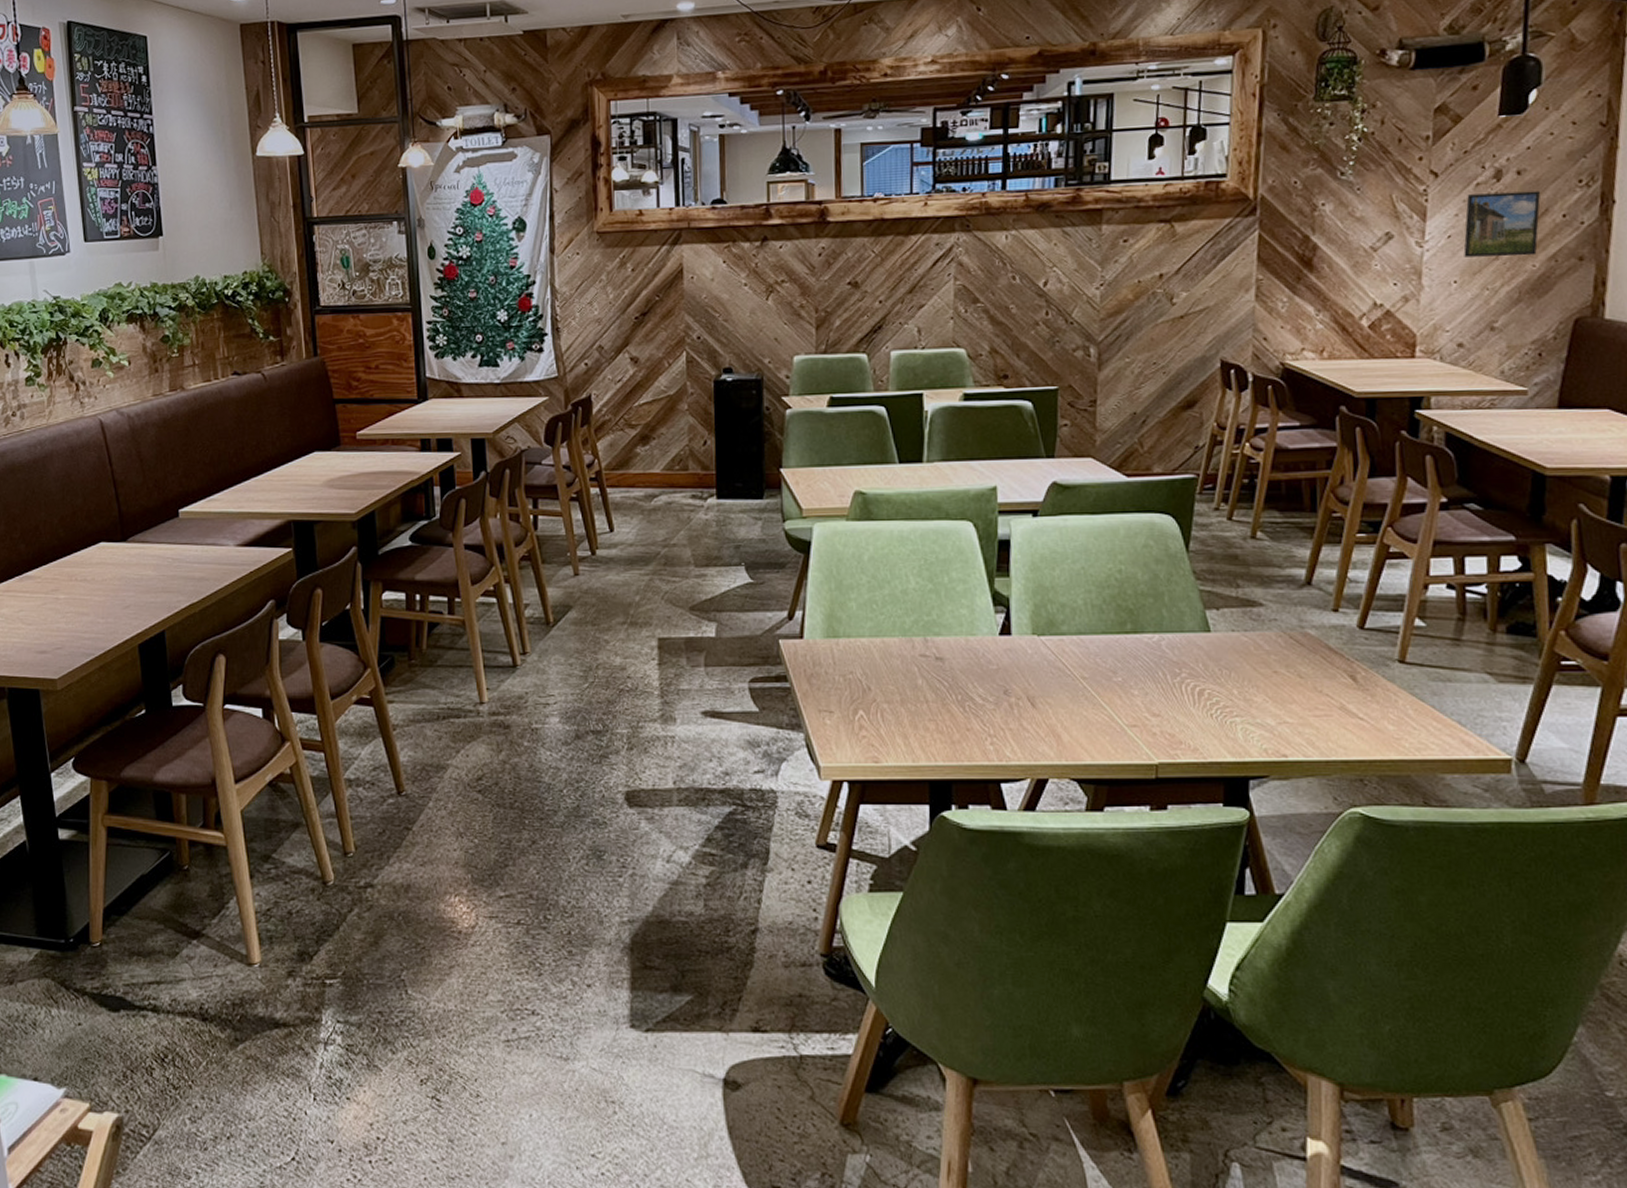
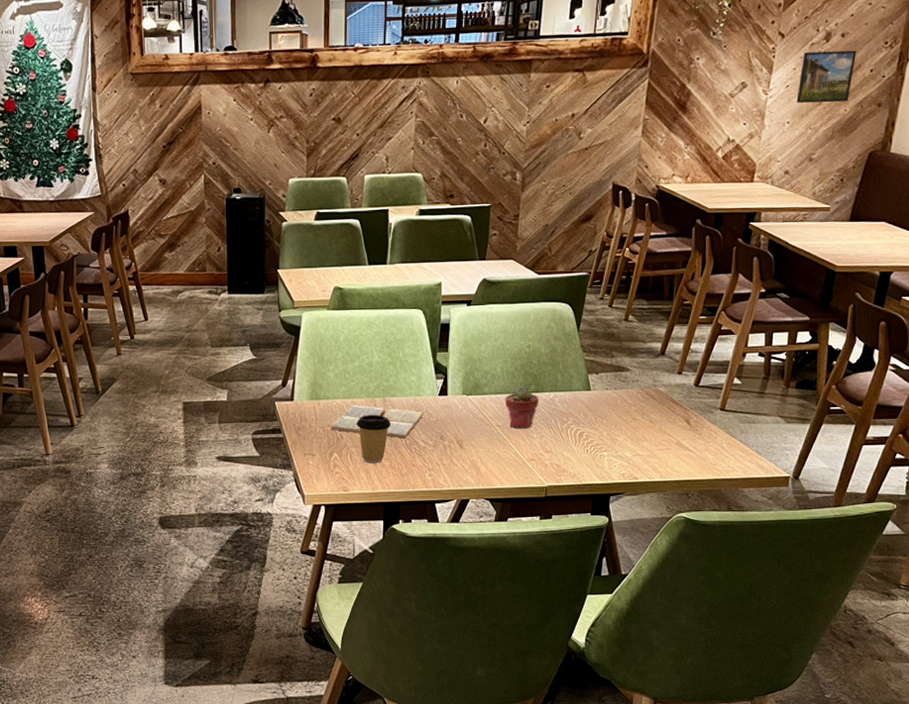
drink coaster: none [853,645,980,693] -> present [330,405,424,439]
coffee cup: none [888,659,936,726] -> present [356,414,392,464]
potted succulent: none [1091,624,1139,682] -> present [505,386,539,429]

